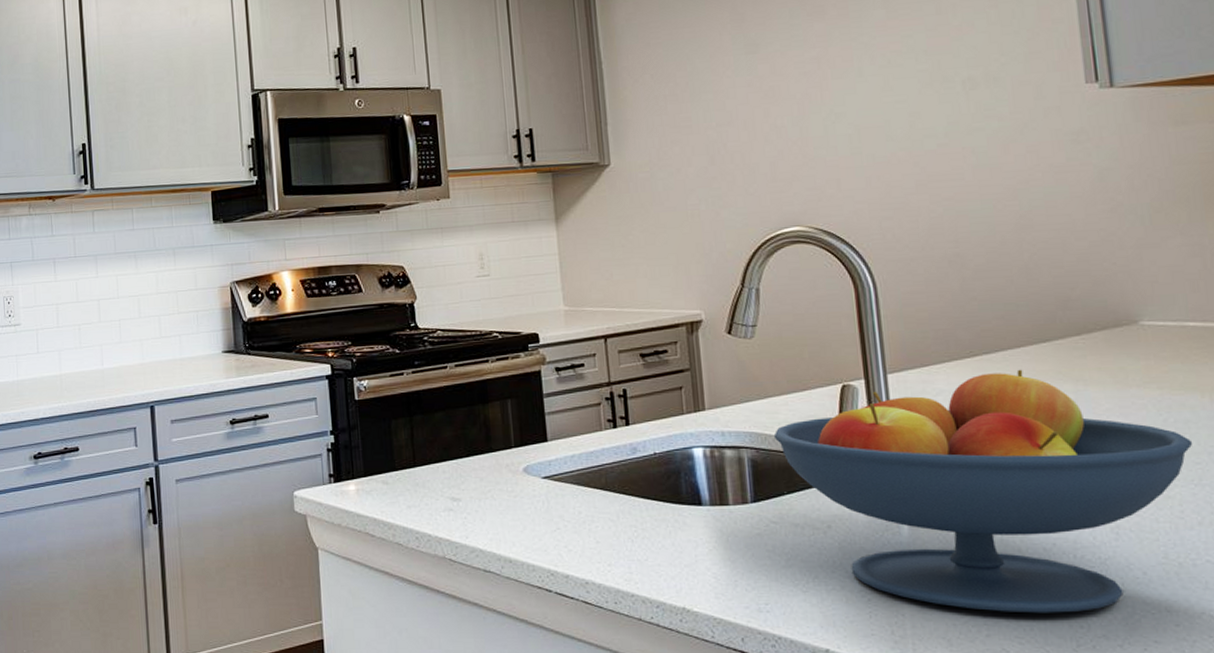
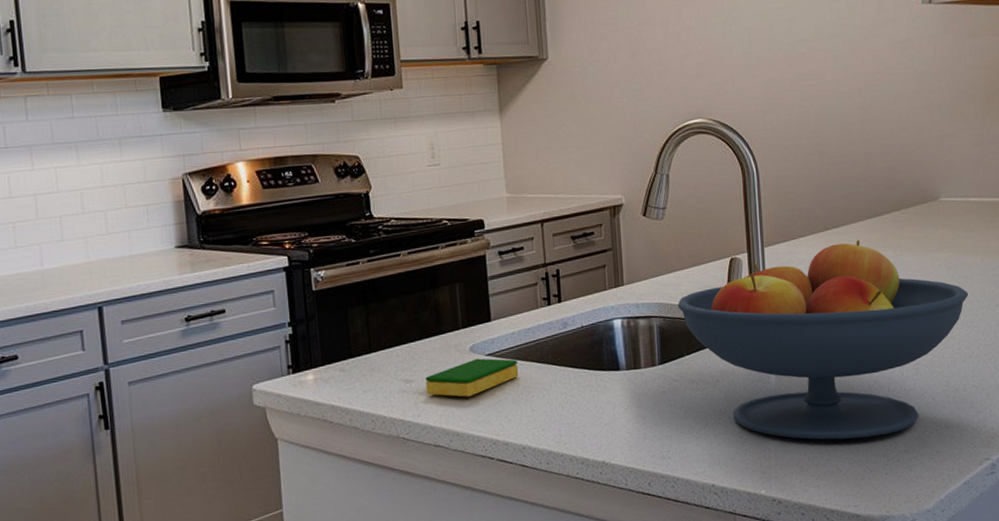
dish sponge: none [474,481,580,521] -> present [425,358,519,397]

